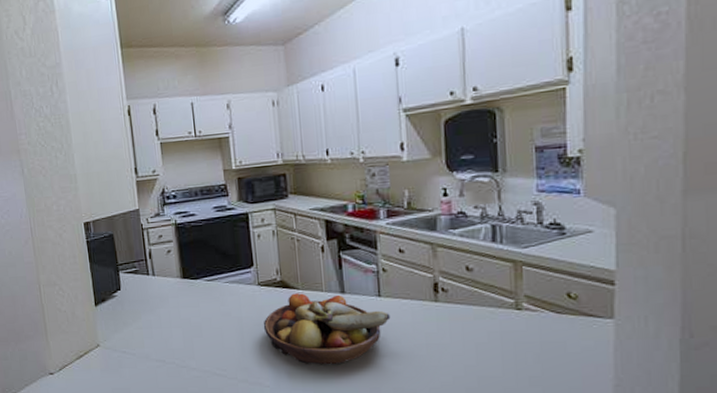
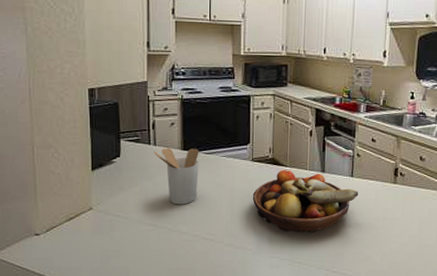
utensil holder: none [153,276,203,338] -> present [154,148,199,205]

